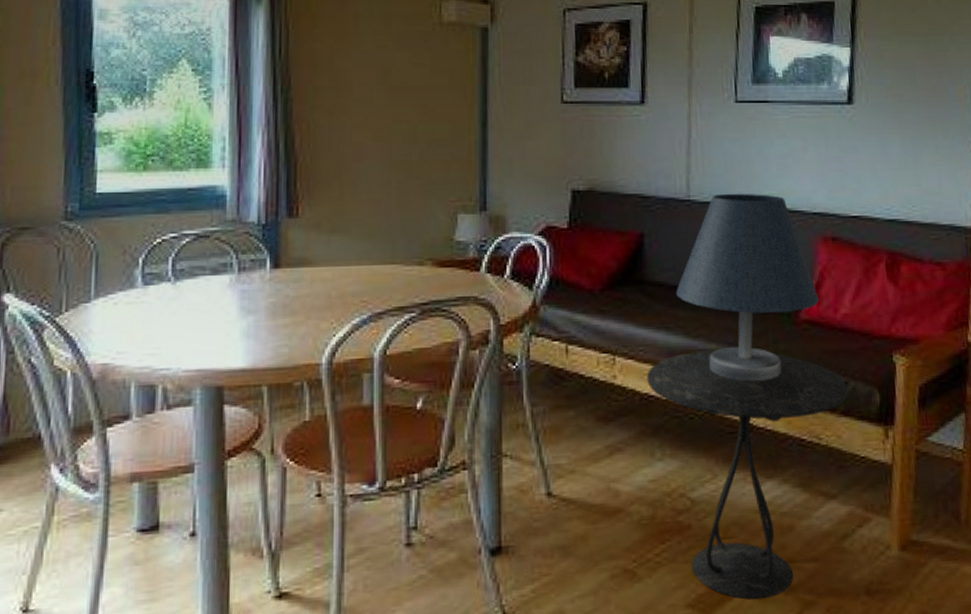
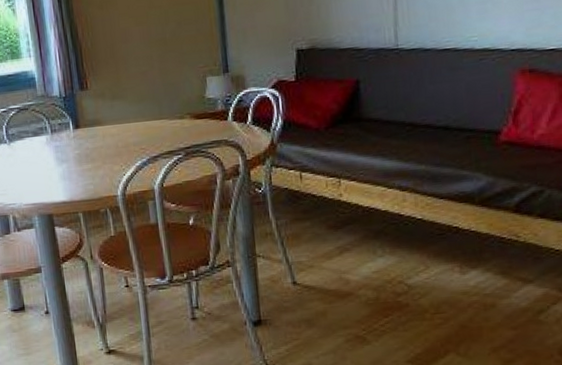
side table: present [646,350,848,600] -> none [367,170,544,358]
table lamp: present [676,193,819,381] -> none [389,37,517,194]

